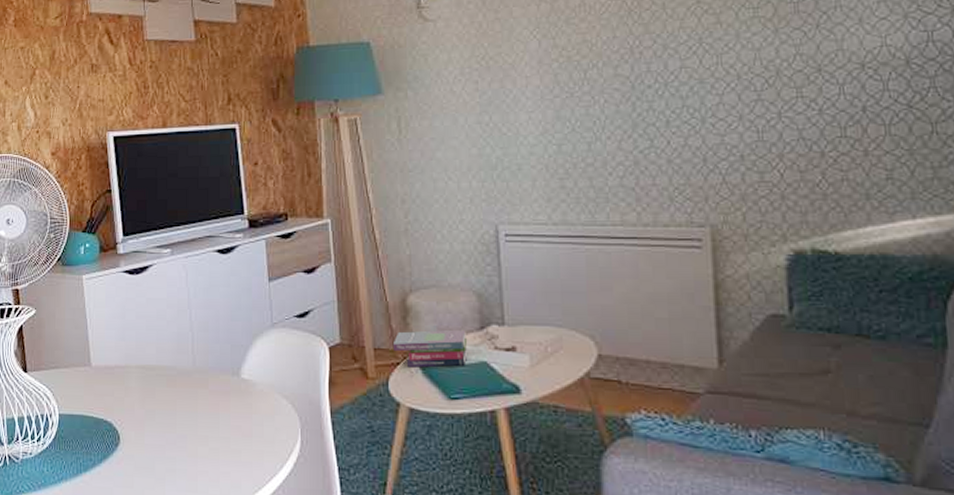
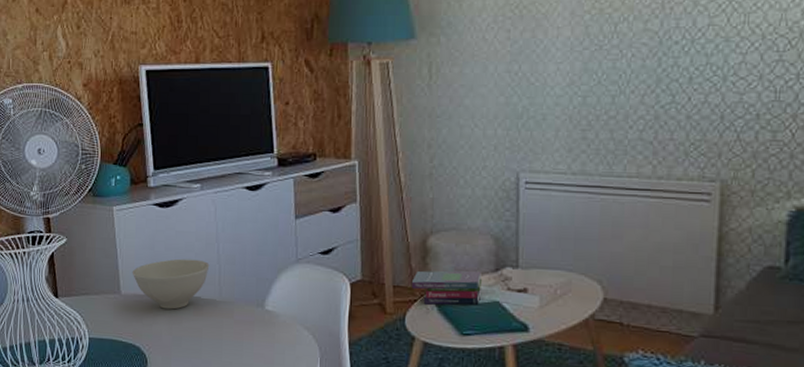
bowl: none [102,327,182,381] -> present [132,258,210,310]

